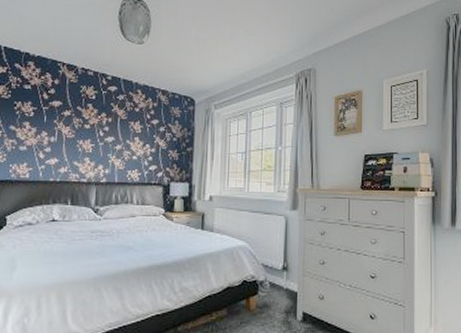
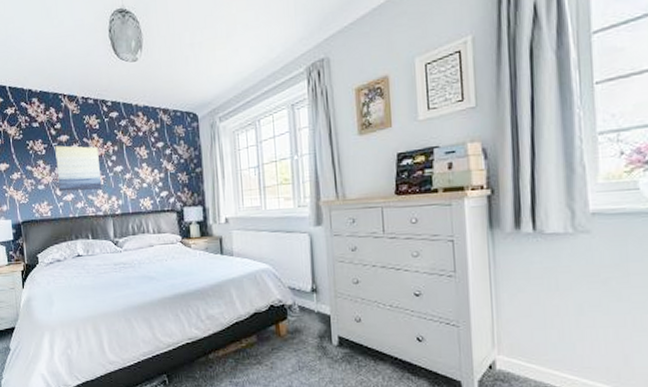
wall art: none [42,110,91,157] -> present [55,145,102,192]

